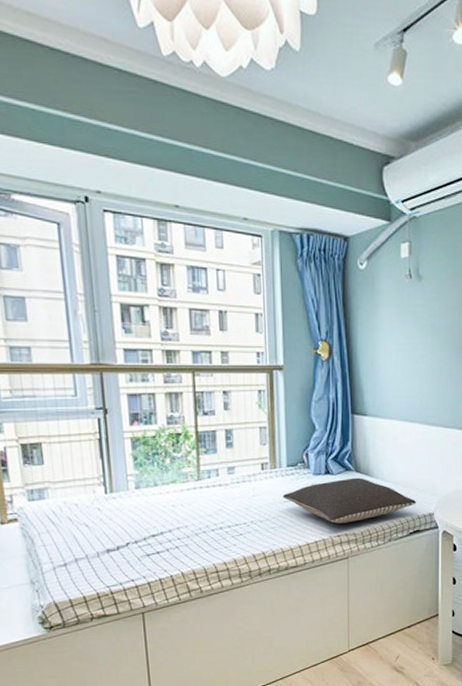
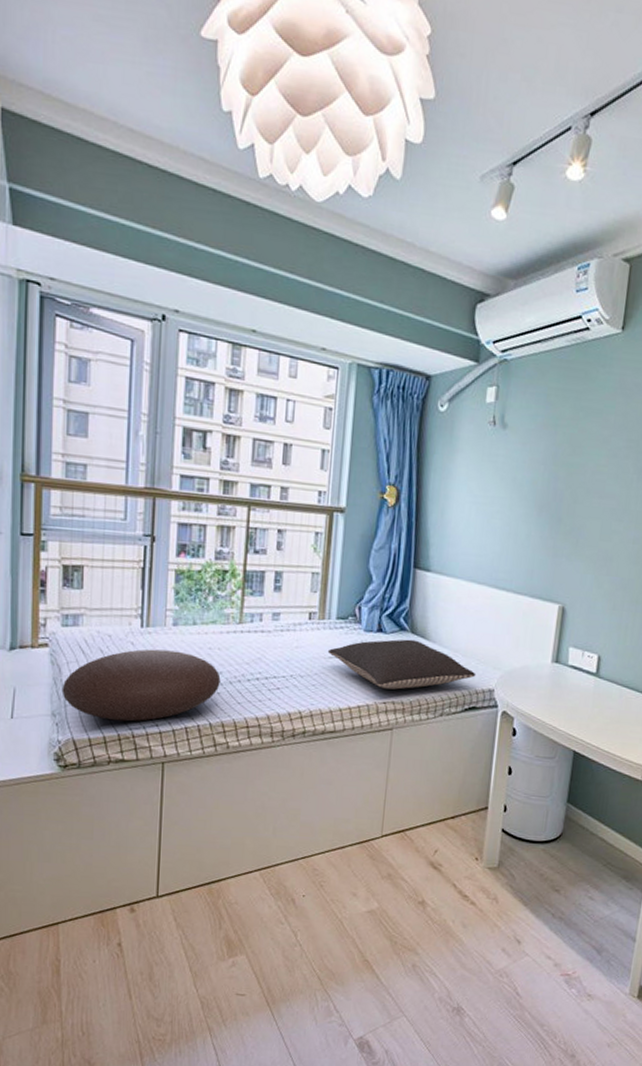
cushion: none [37,511,187,581] -> present [61,649,221,722]

